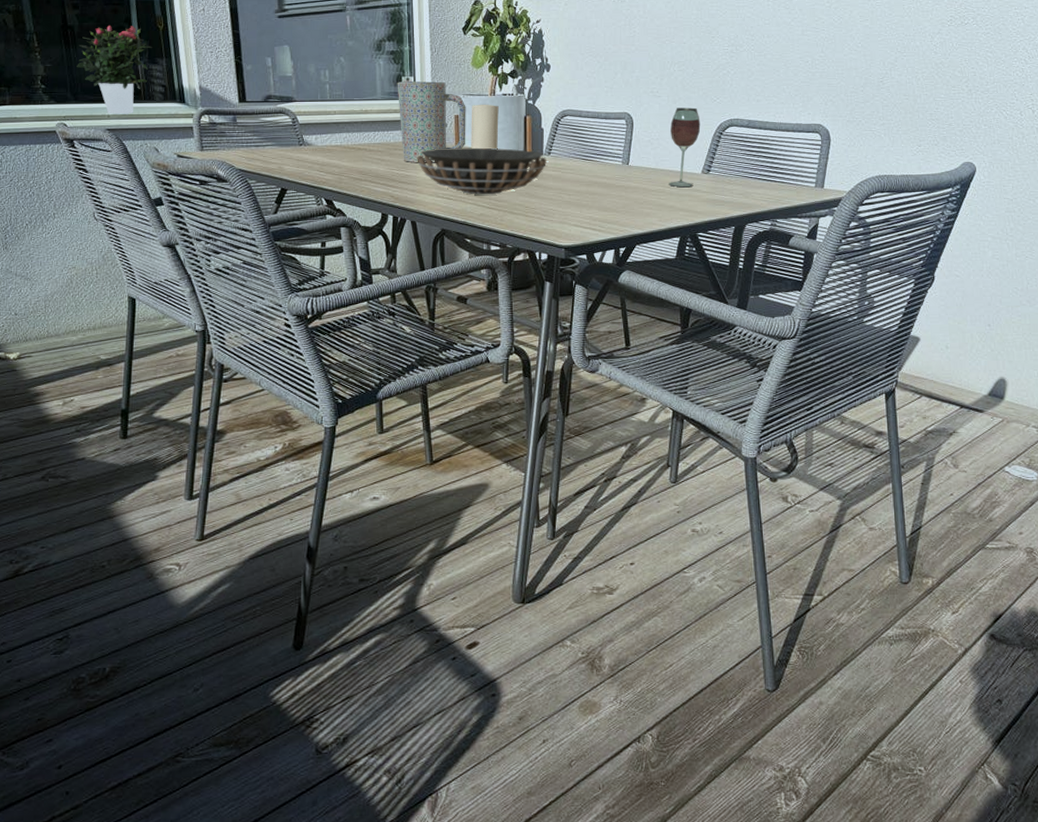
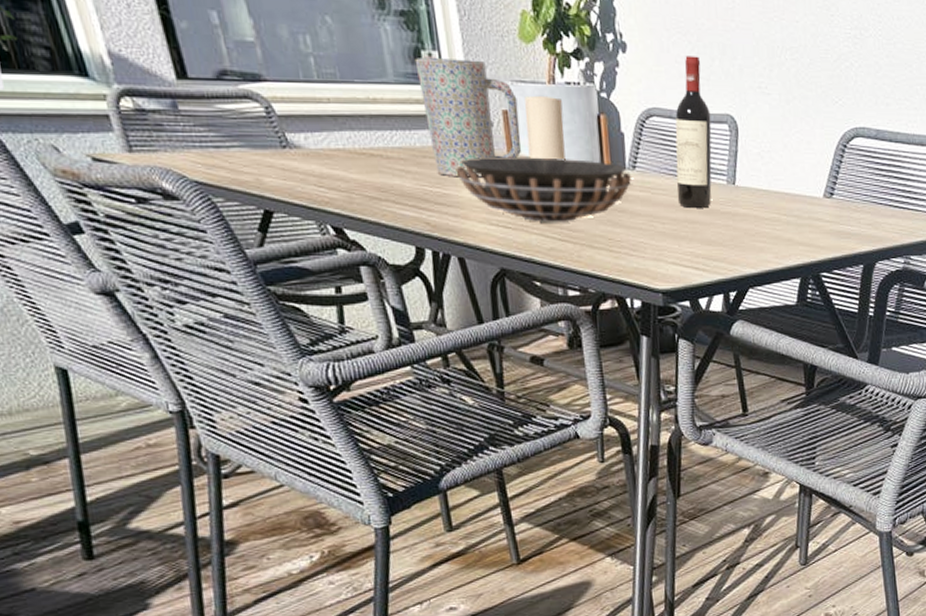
wine bottle: none [581,71,612,183] -> present [675,56,712,208]
wineglass: present [669,107,701,188] -> none [784,110,821,215]

